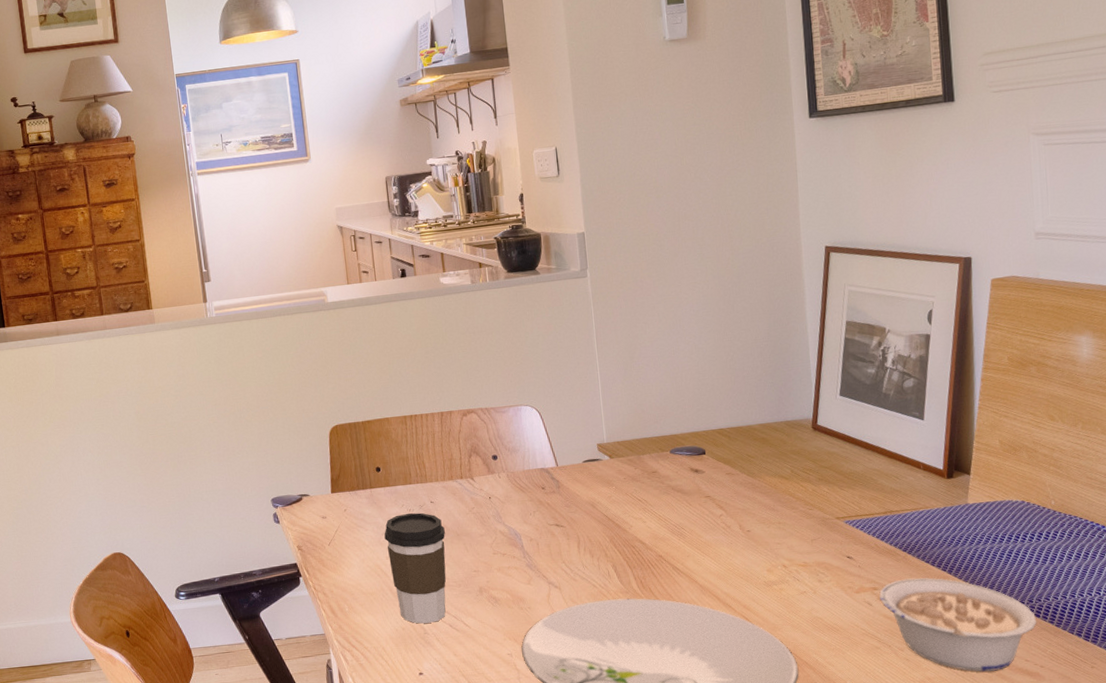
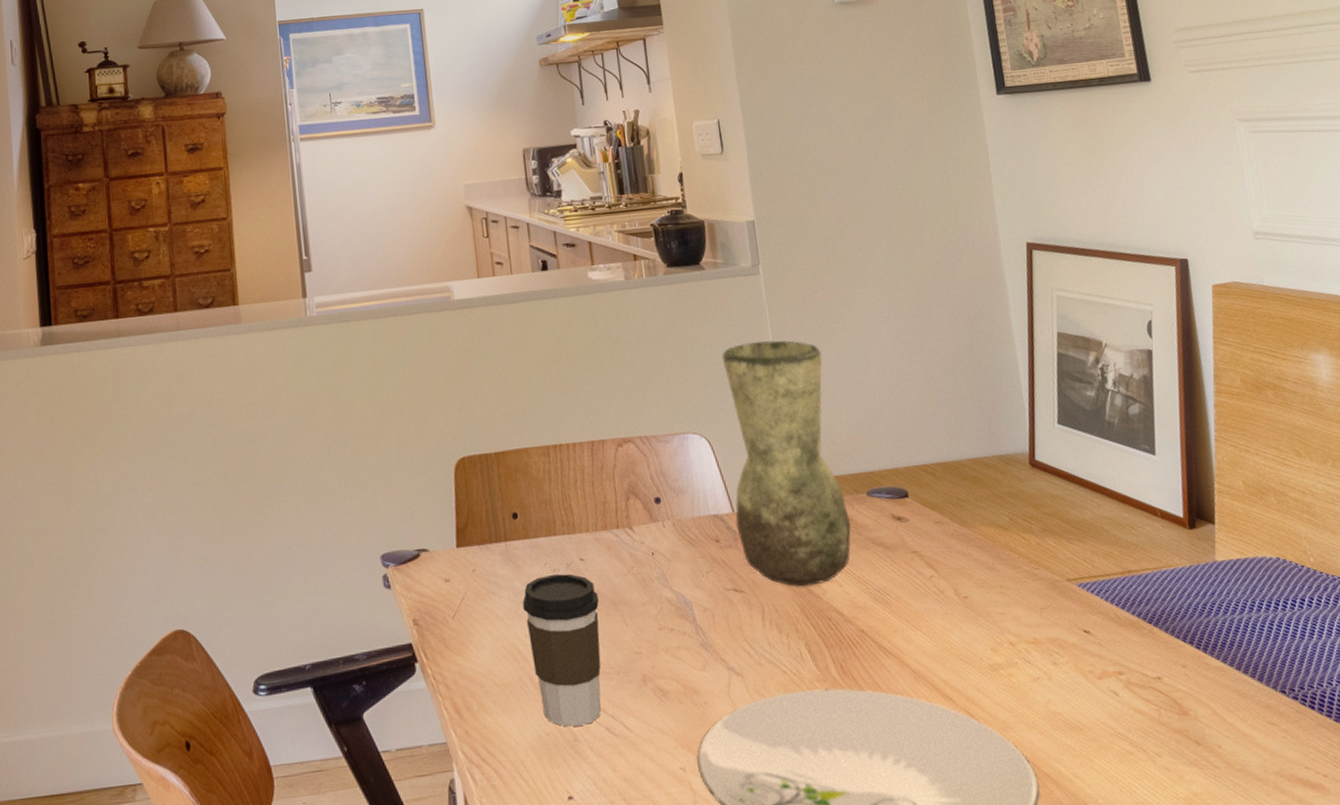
vase: none [552,331,655,523] -> present [722,340,851,587]
legume: present [879,578,1037,672] -> none [1125,658,1313,785]

